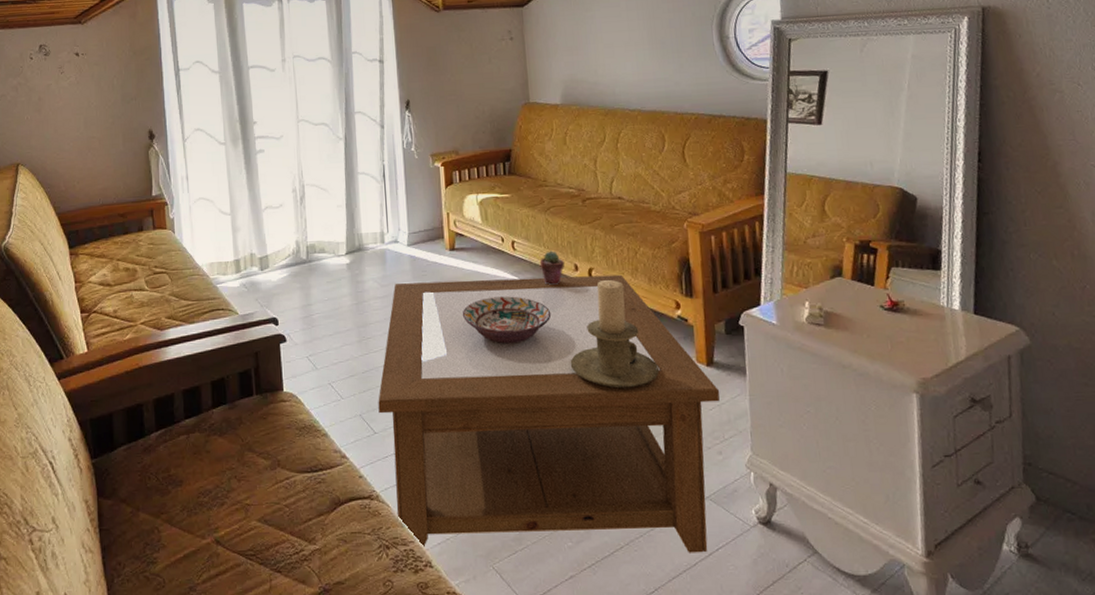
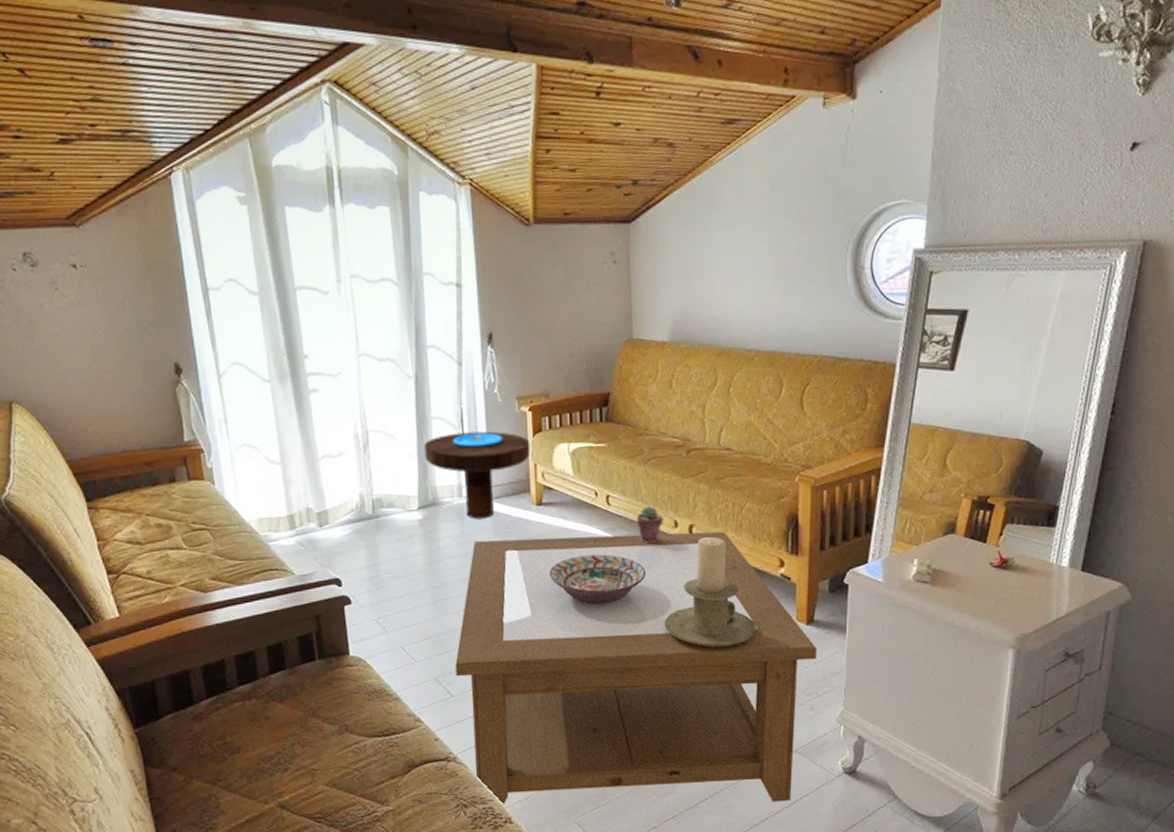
side table: none [351,184,444,263] -> present [424,431,531,519]

